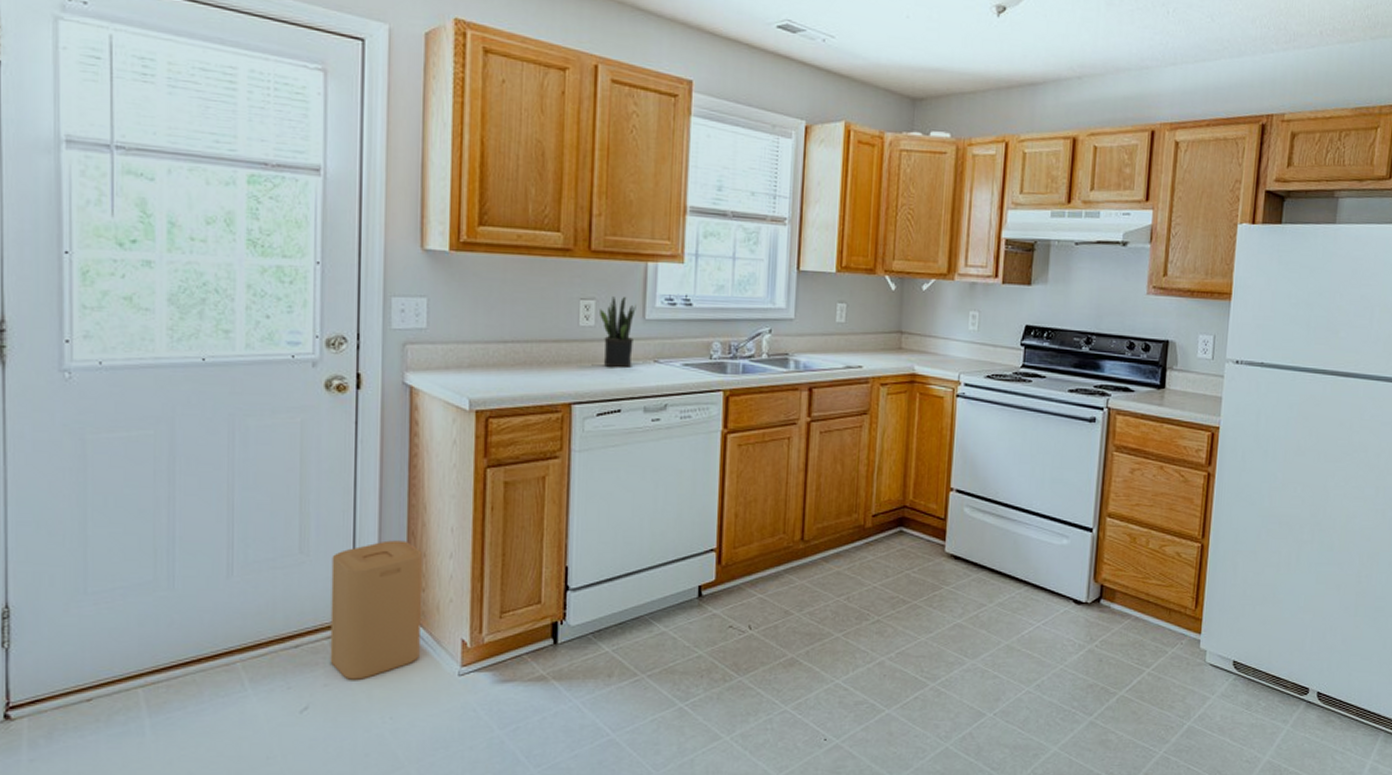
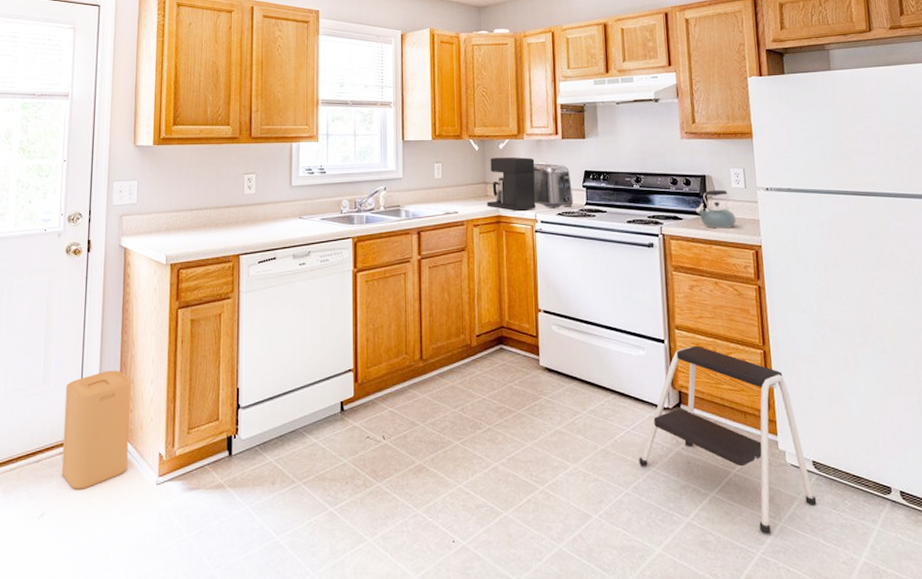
potted plant: present [600,297,636,369] -> none [259,170,285,225]
coffee maker: none [899,301,965,370] -> present [487,157,536,211]
toaster: none [959,311,1008,370] -> present [533,163,574,209]
step stool: none [1046,536,1230,733] -> present [639,345,817,534]
kettle: none [1150,358,1196,405] -> present [695,190,737,229]

